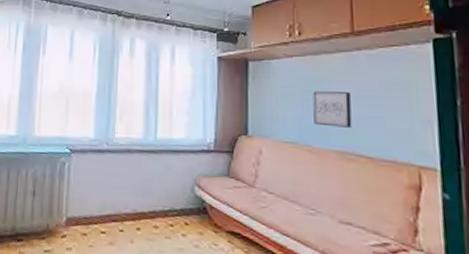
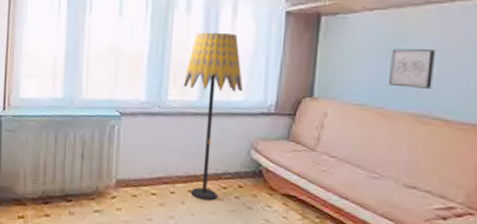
floor lamp: none [128,74,185,239] -> present [182,32,244,201]

